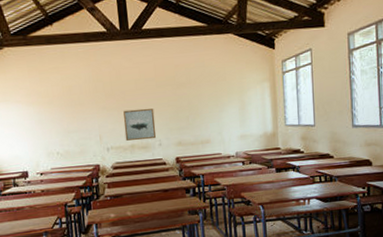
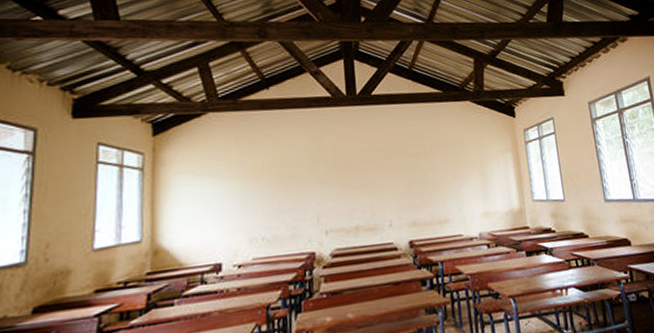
wall art: present [123,108,156,141] -> none [347,182,386,221]

